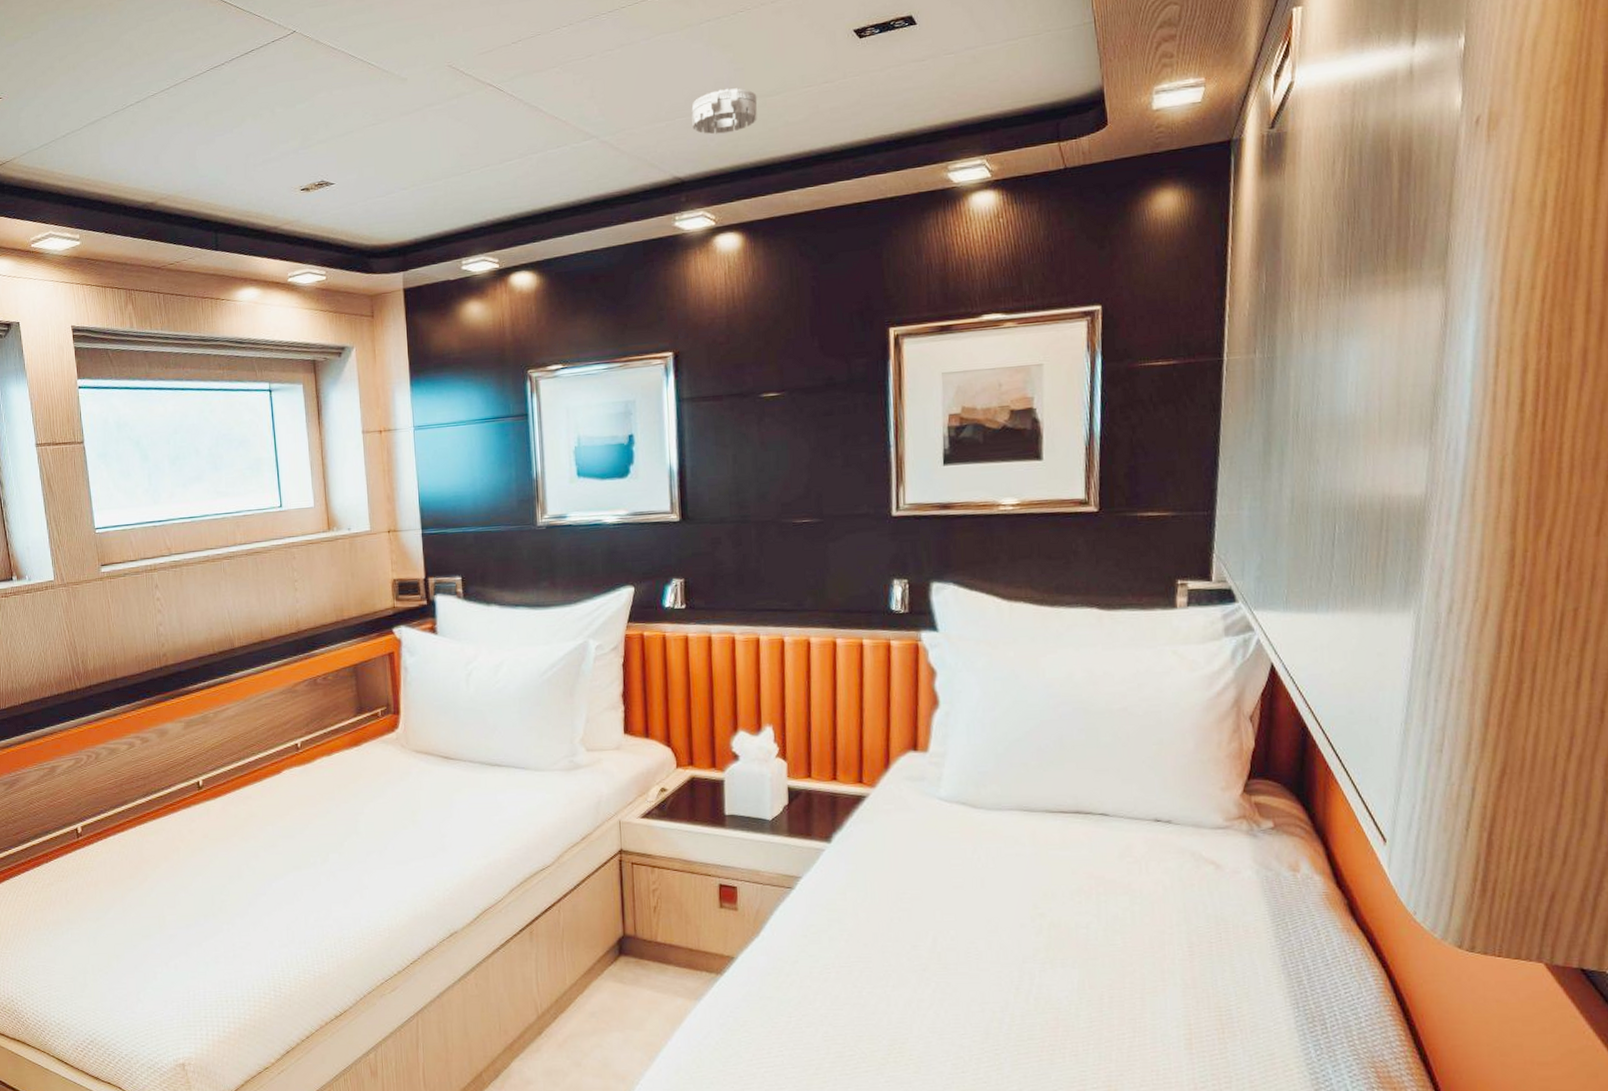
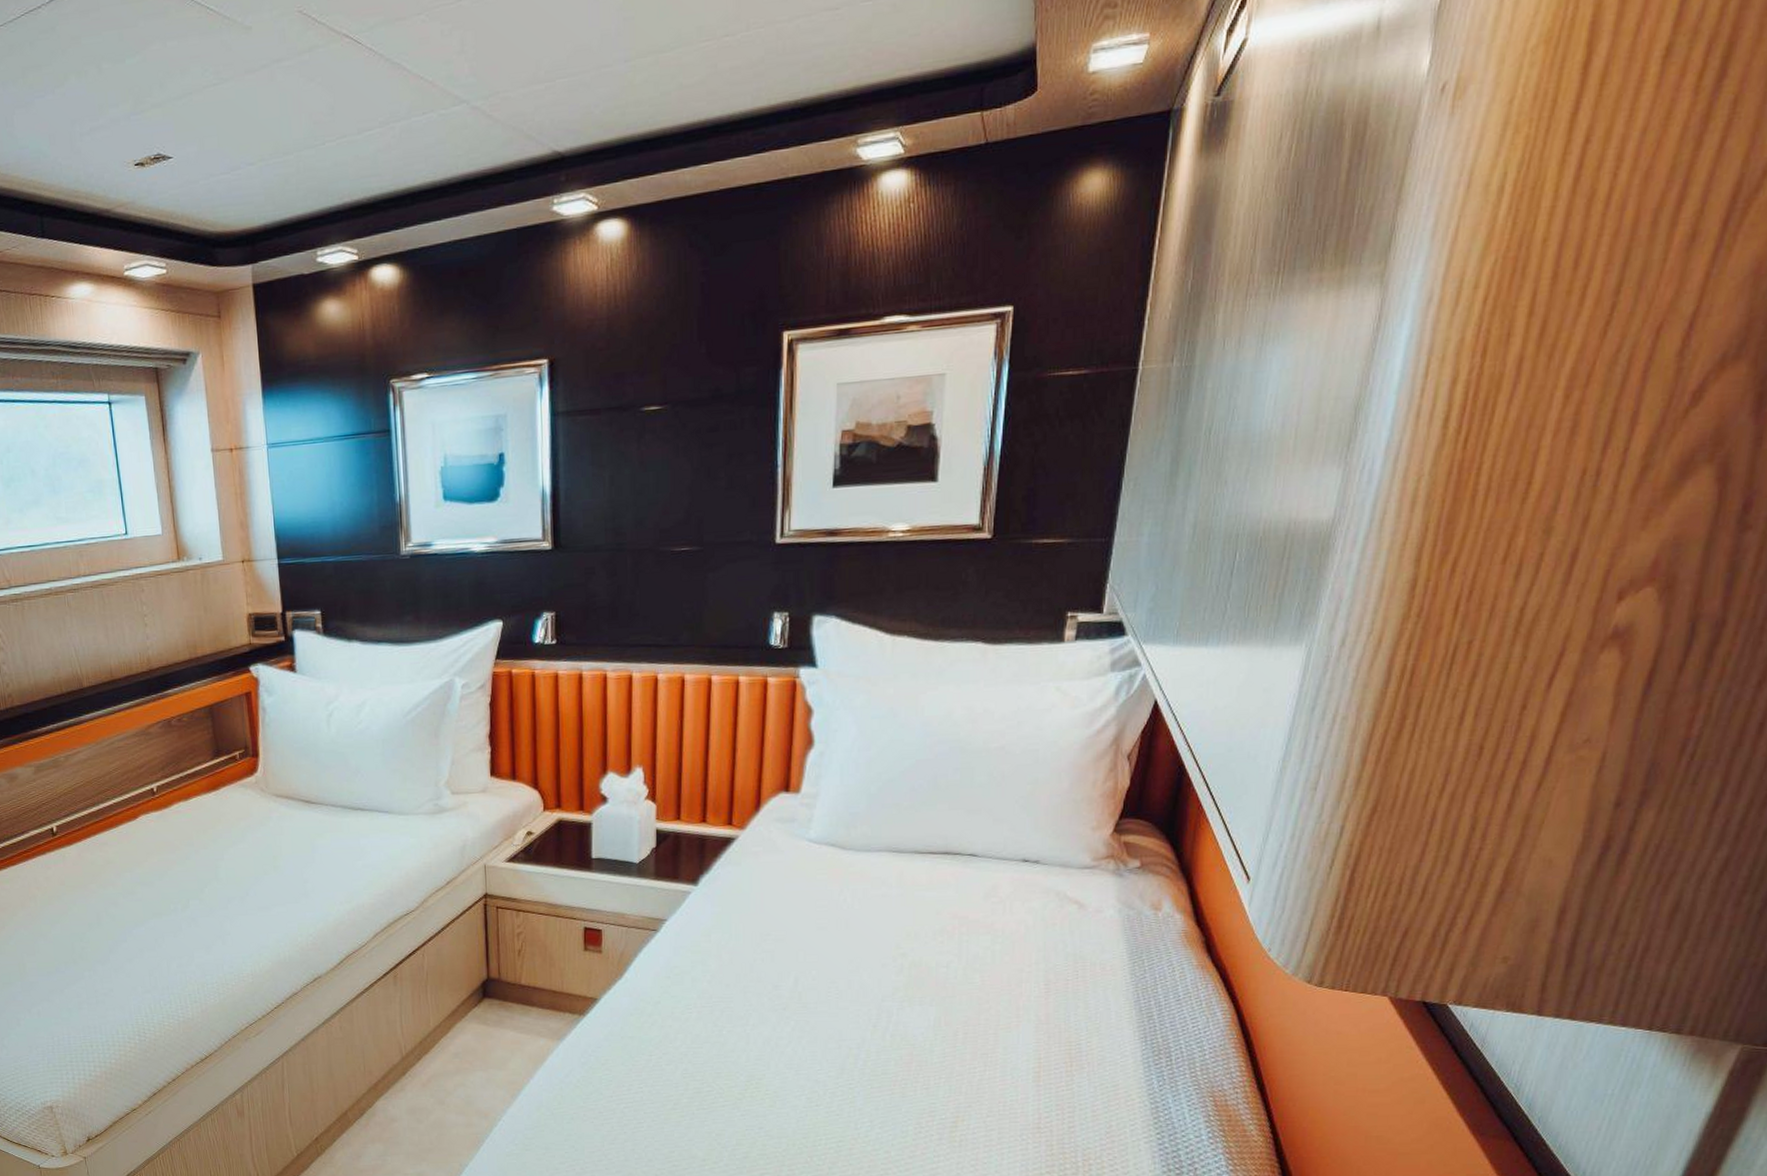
smoke detector: present [691,88,758,135] -> none [574,41,649,100]

